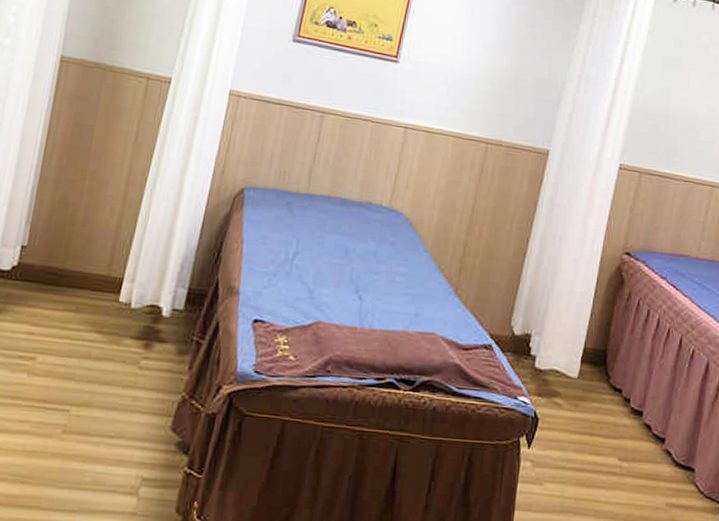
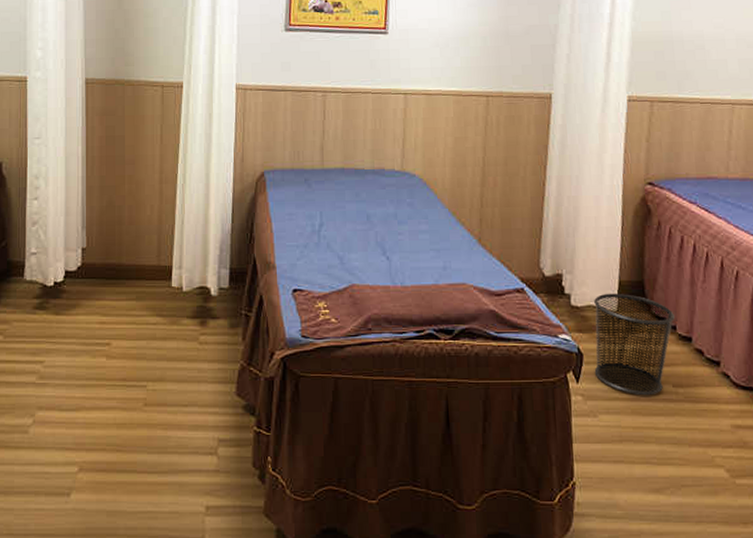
waste bin: none [546,358,630,468] -> present [594,293,675,396]

